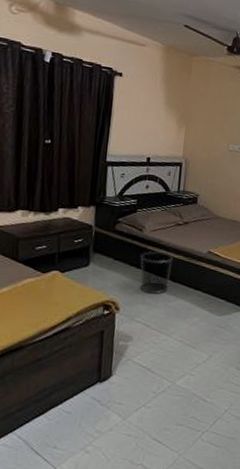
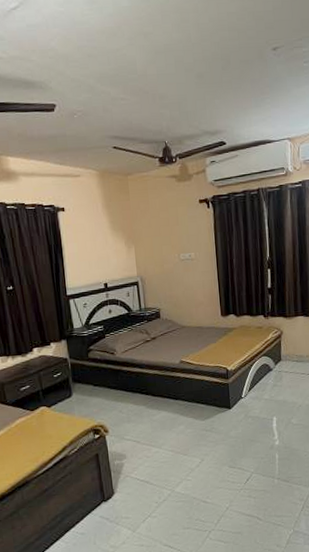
waste bin: present [140,251,173,294] -> none [117,370,150,412]

